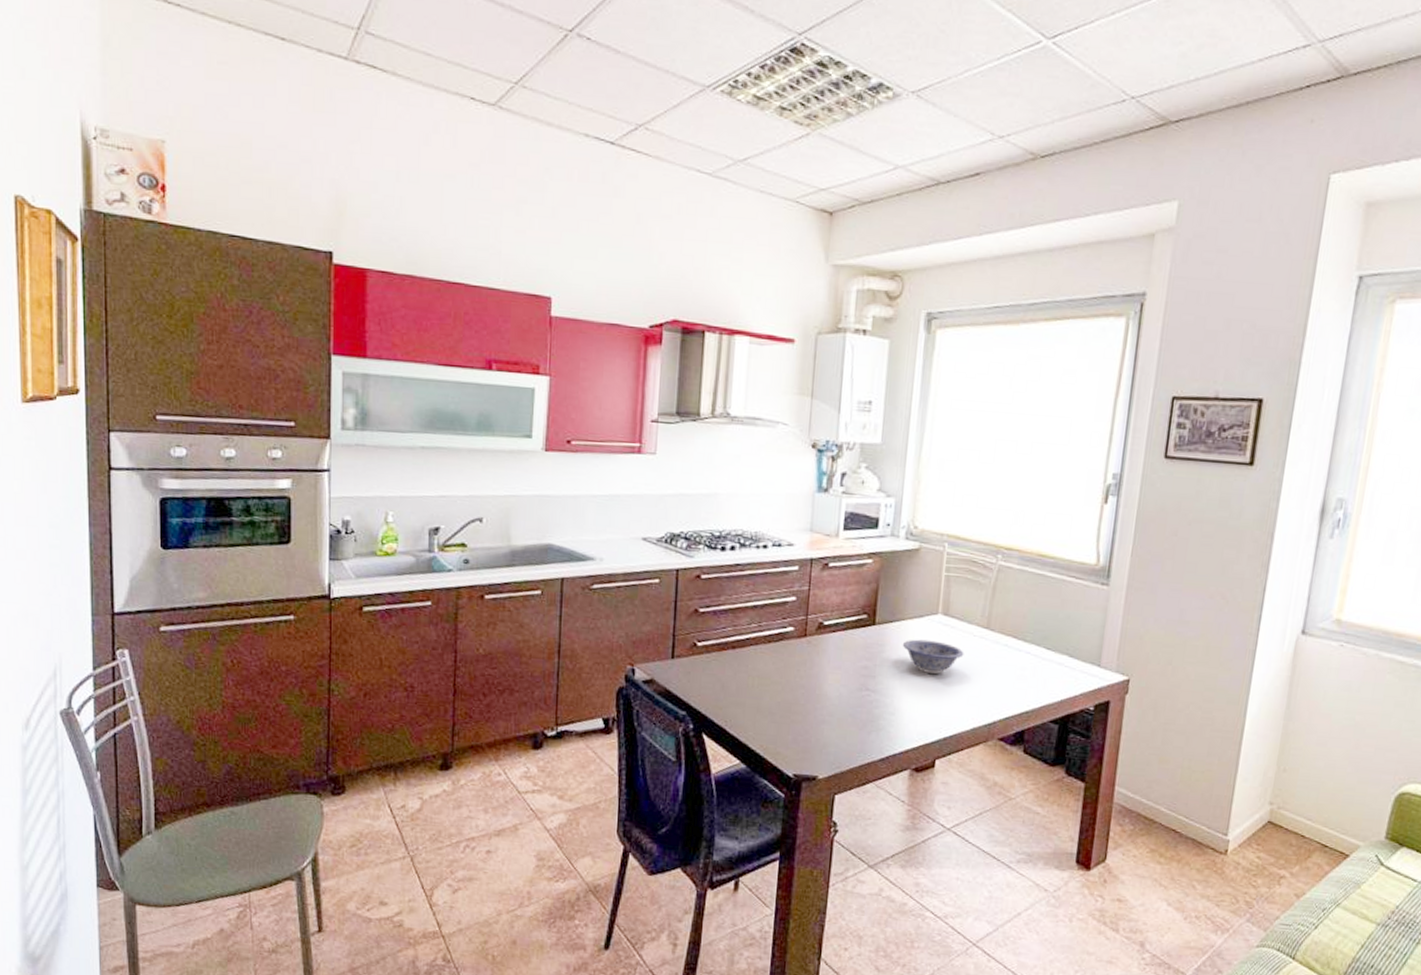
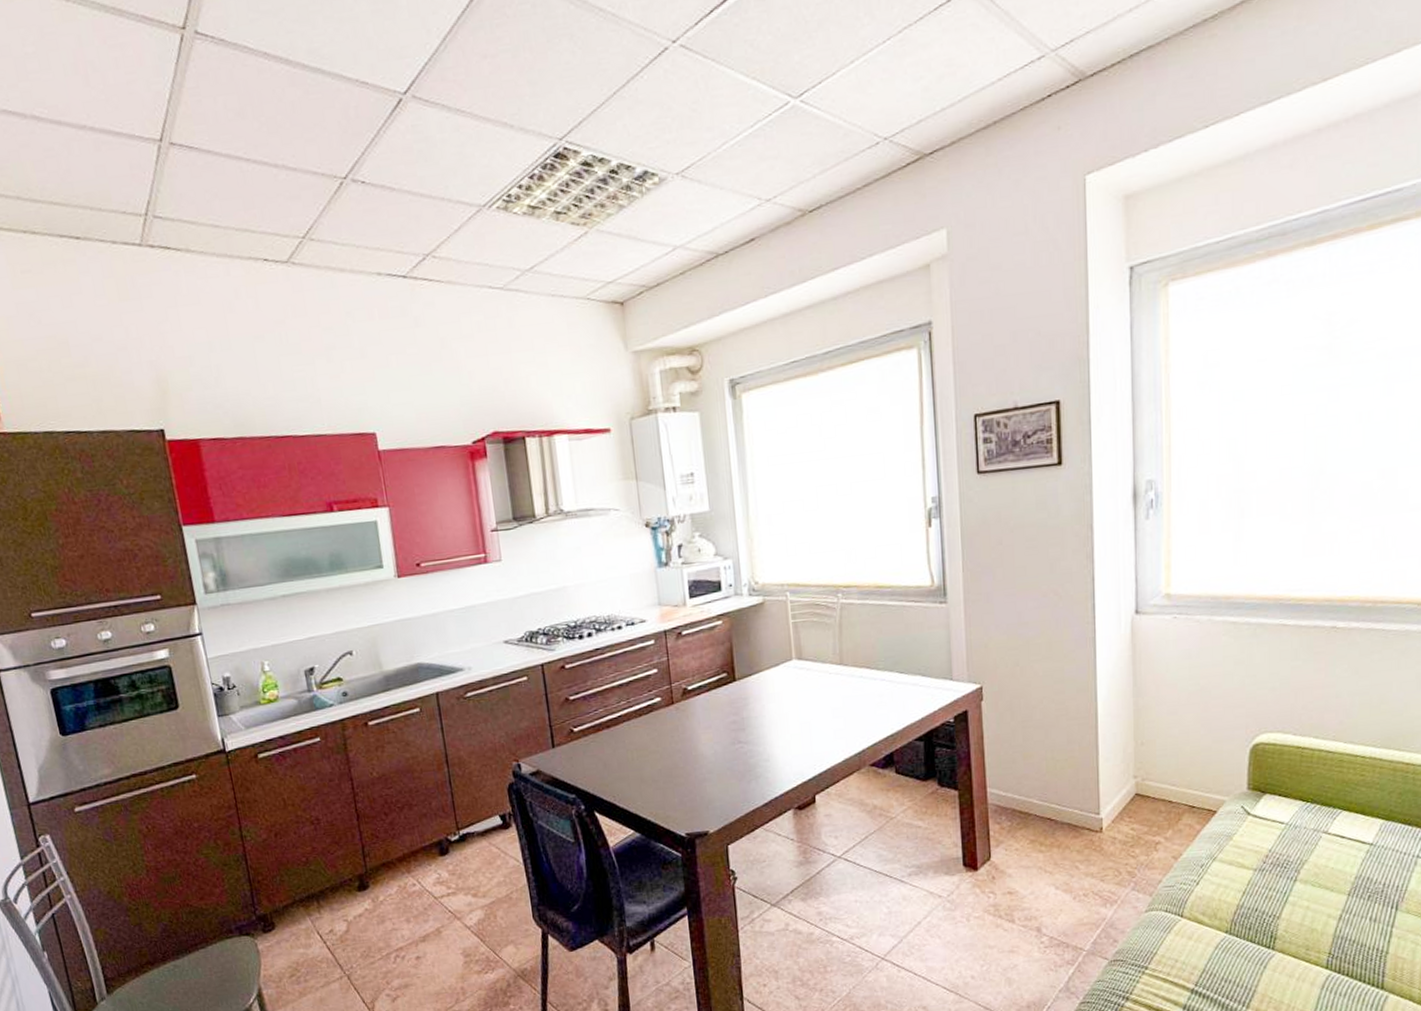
bowl: present [902,639,964,675] -> none [764,685,824,717]

